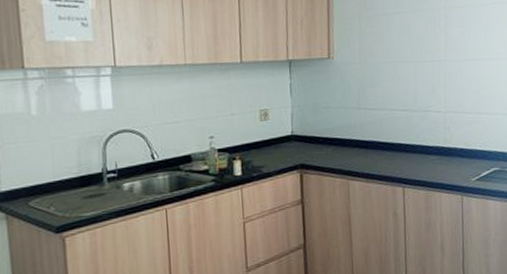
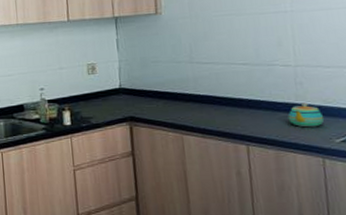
teapot: none [437,146,465,169] -> present [288,102,325,128]

